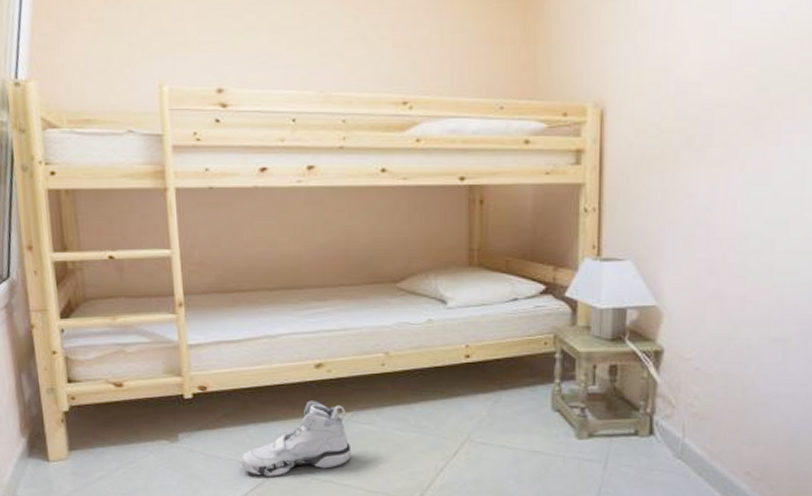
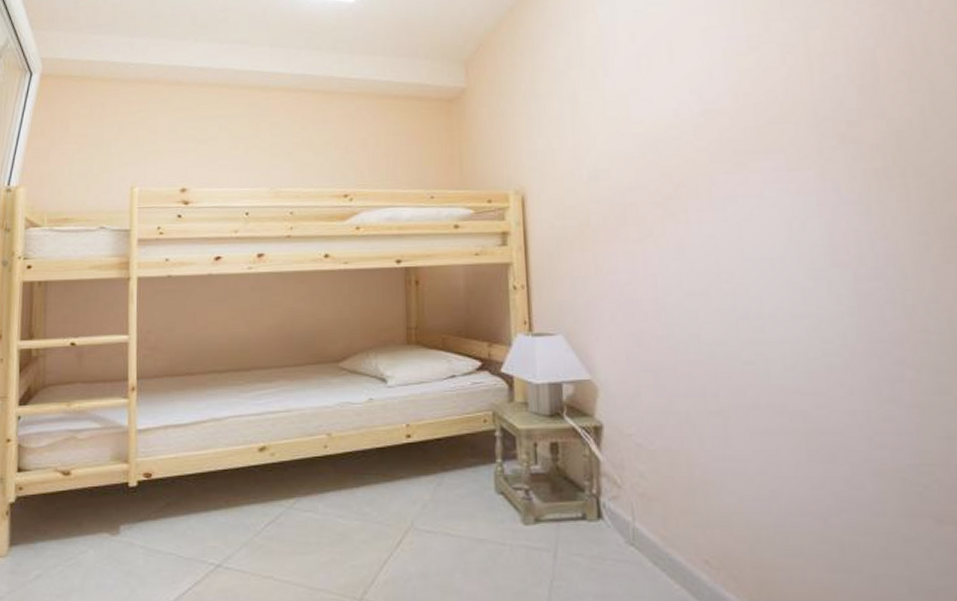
sneaker: present [241,400,352,476] -> none [180,486,293,572]

